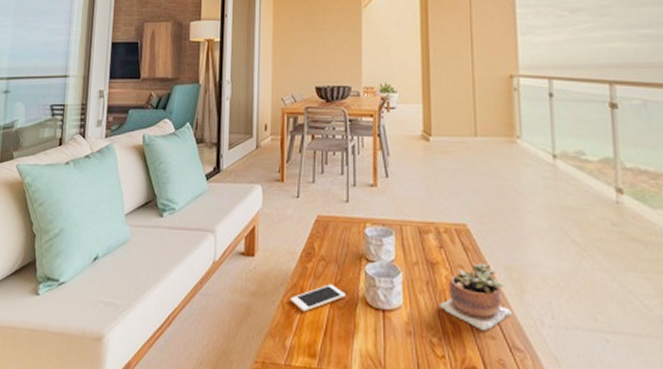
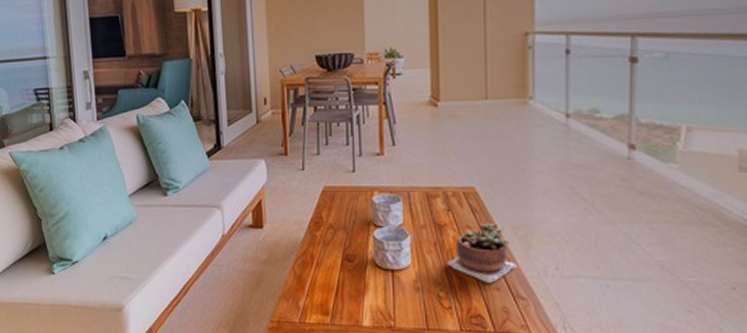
cell phone: present [290,284,346,312] -> none [301,250,355,276]

